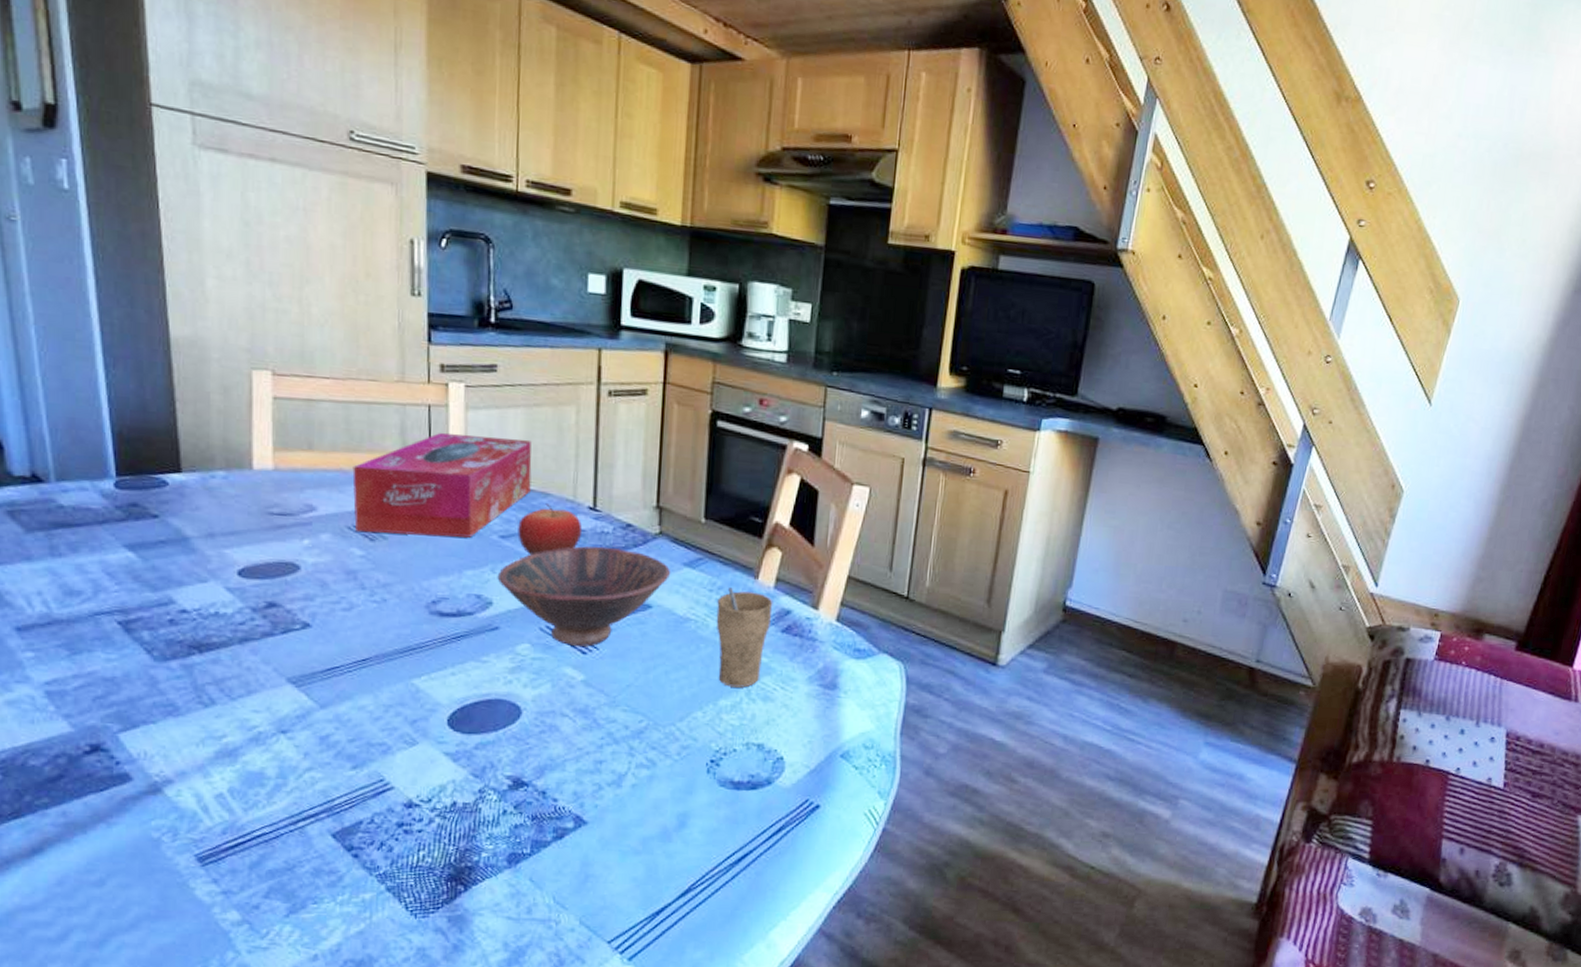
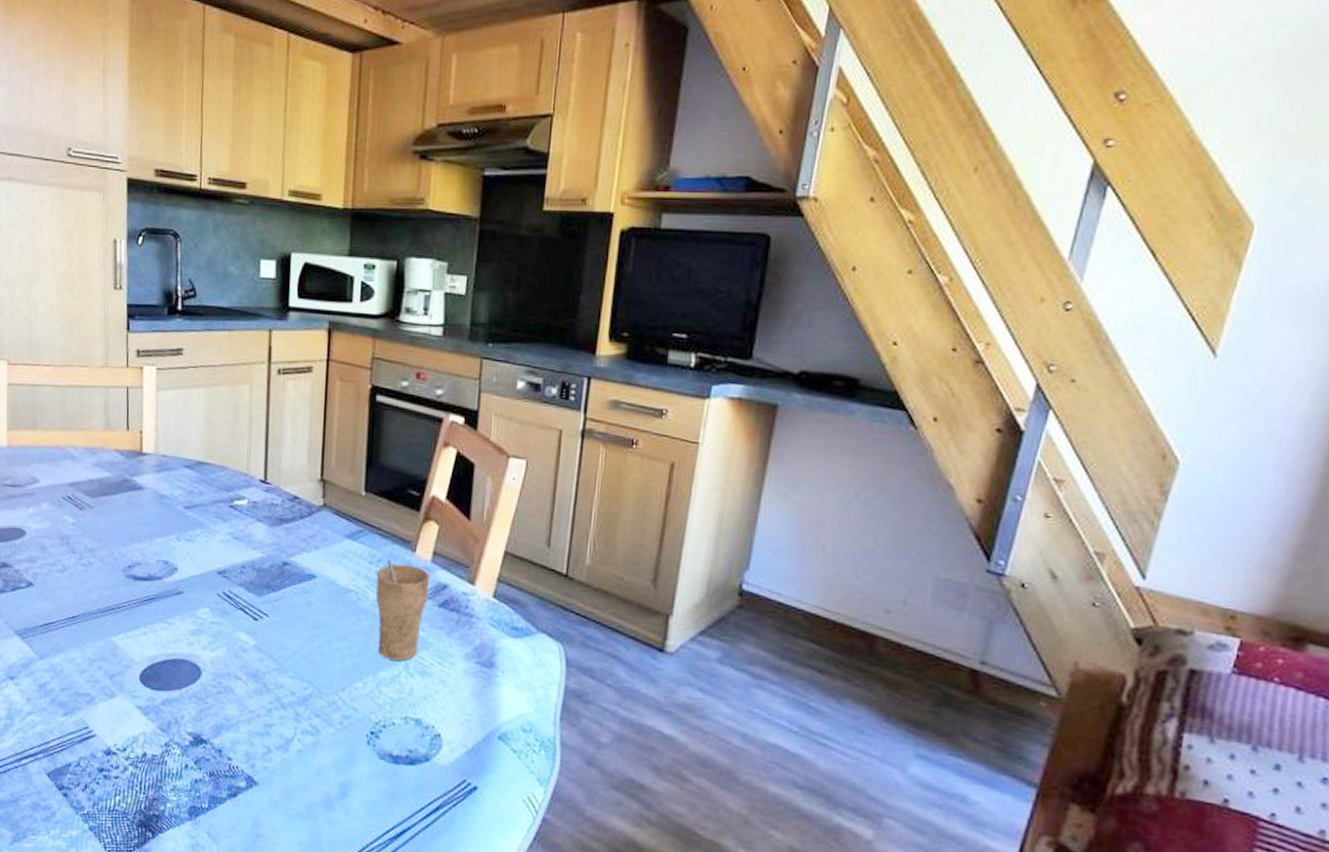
tissue box: present [352,432,532,538] -> none [67,411,212,508]
bowl: present [497,546,671,647] -> none [181,517,334,613]
fruit: present [518,504,583,556] -> none [199,477,255,525]

